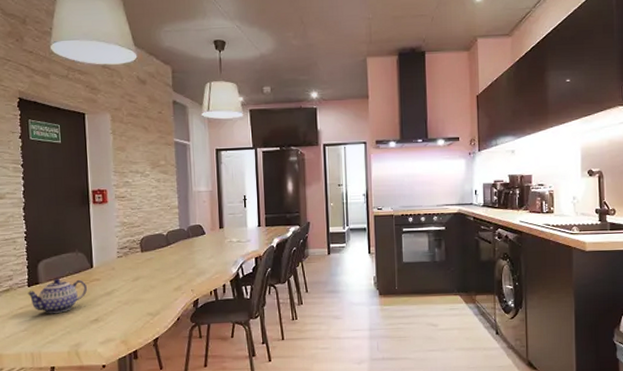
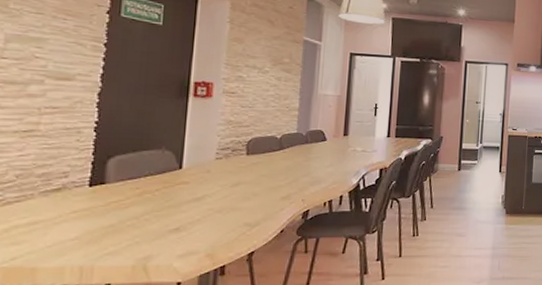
teapot: present [27,278,87,313] -> none [87,178,170,219]

